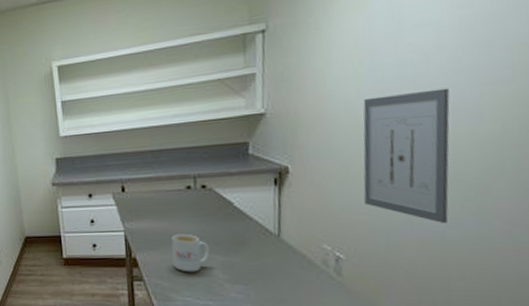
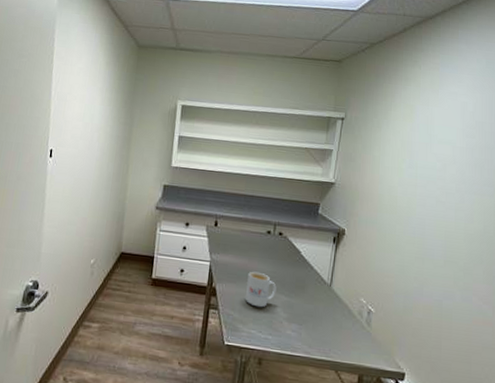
wall art: present [363,88,450,223] -> none [393,187,455,294]

